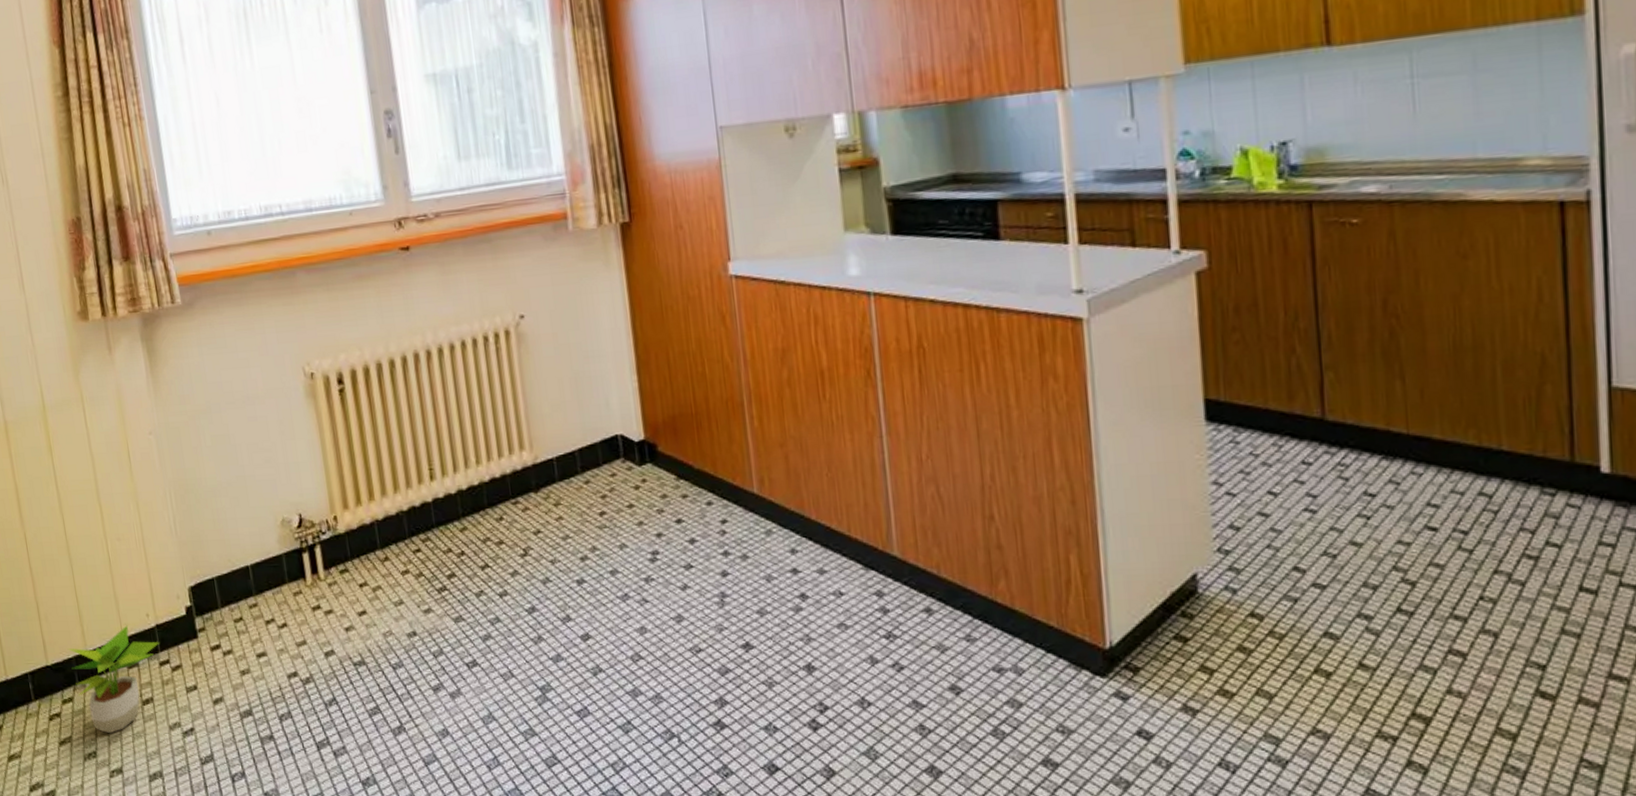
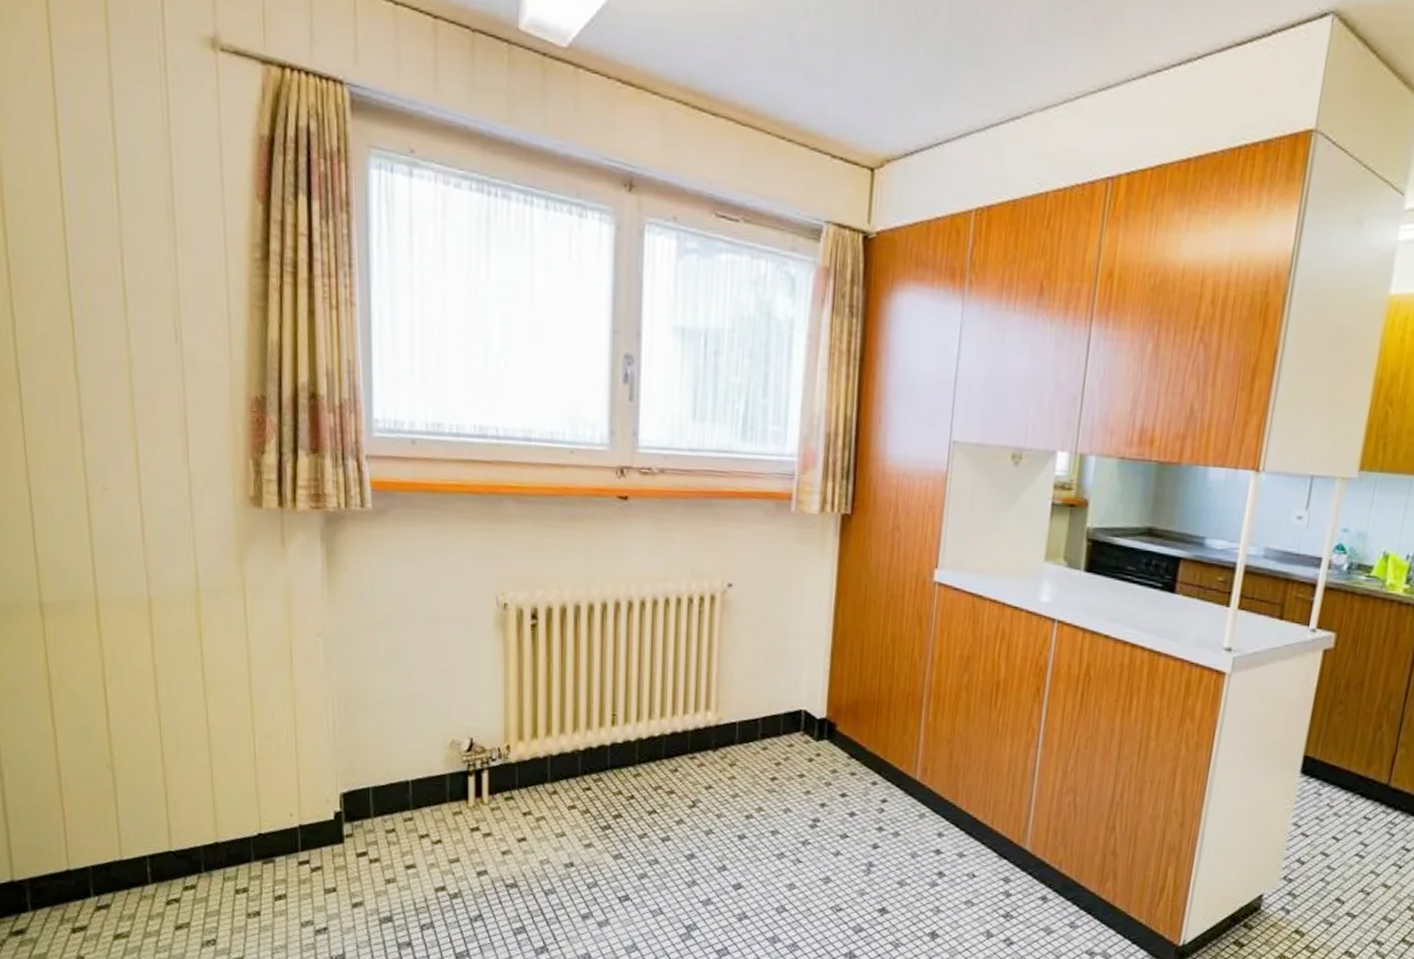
potted plant: present [67,625,160,734] -> none [195,822,302,925]

